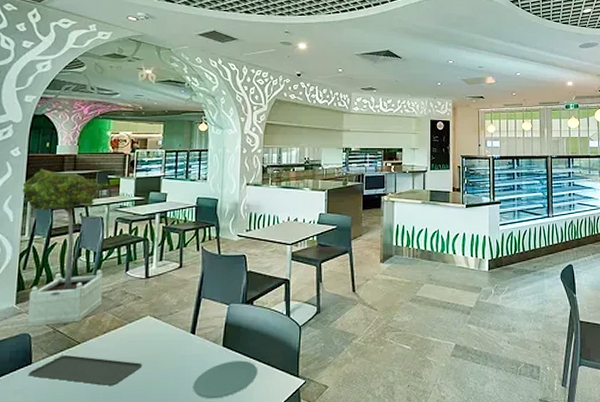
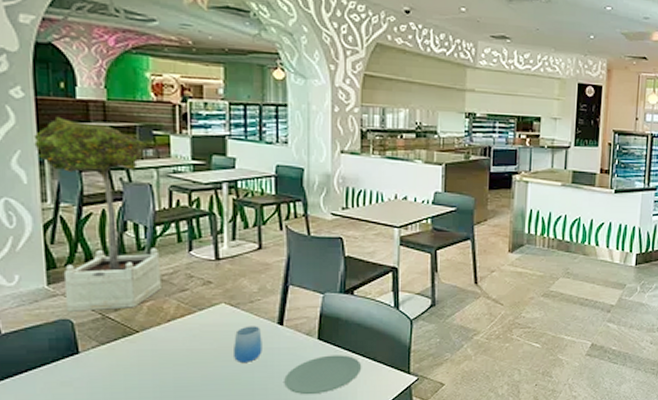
tray: present [28,355,143,385] -> none [76,345,221,378]
cup: none [154,335,178,369] -> present [234,326,262,362]

